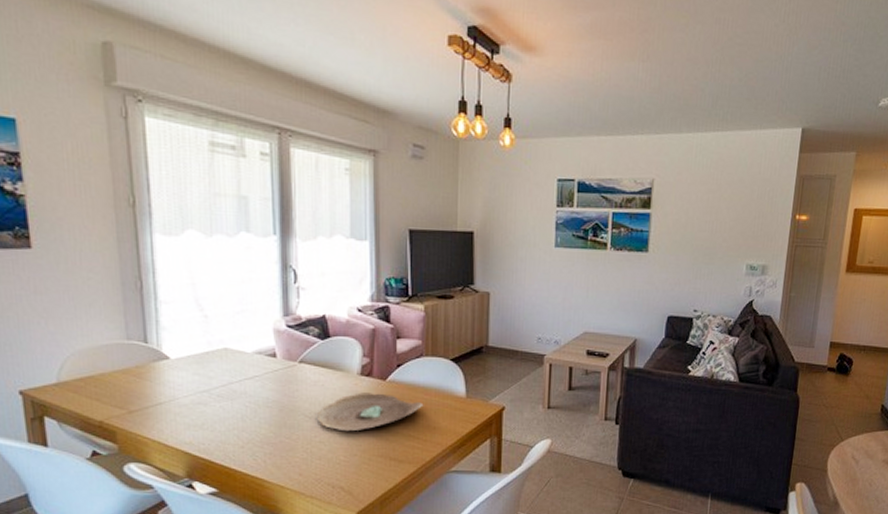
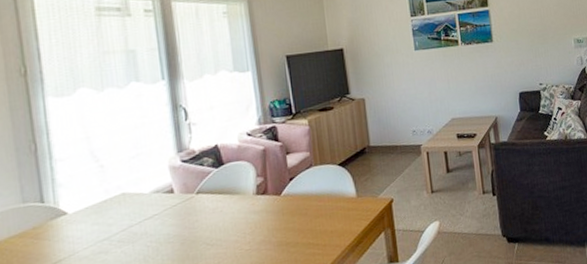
decorative bowl: present [317,393,424,432] -> none [219,207,319,252]

